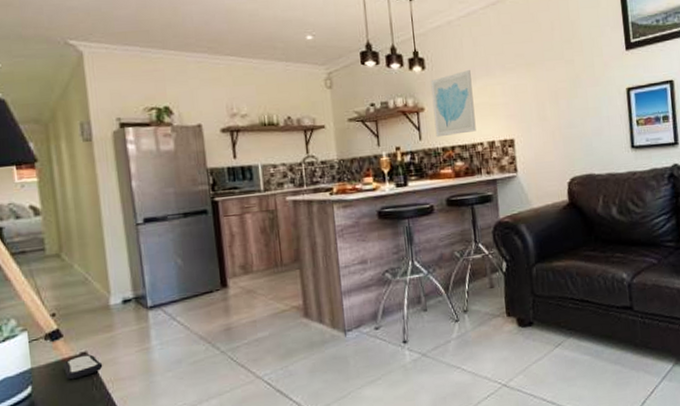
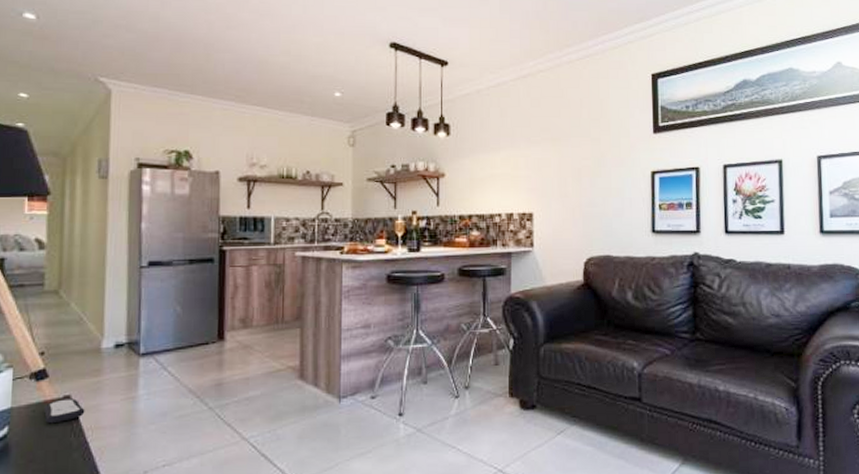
wall art: present [430,70,476,138] -> none [454,140,496,205]

